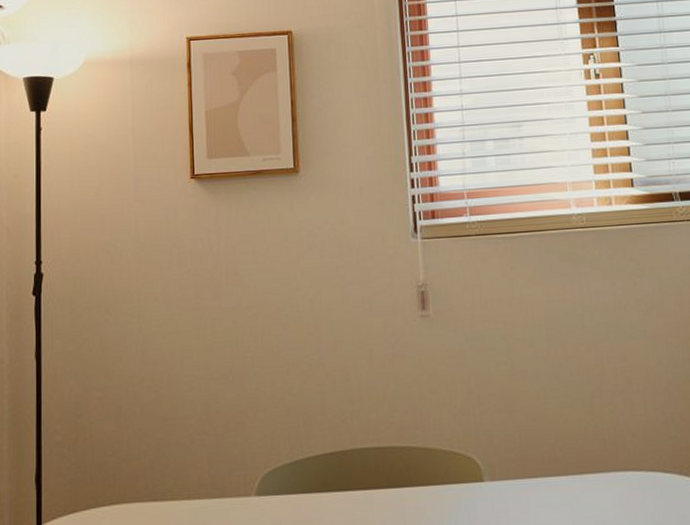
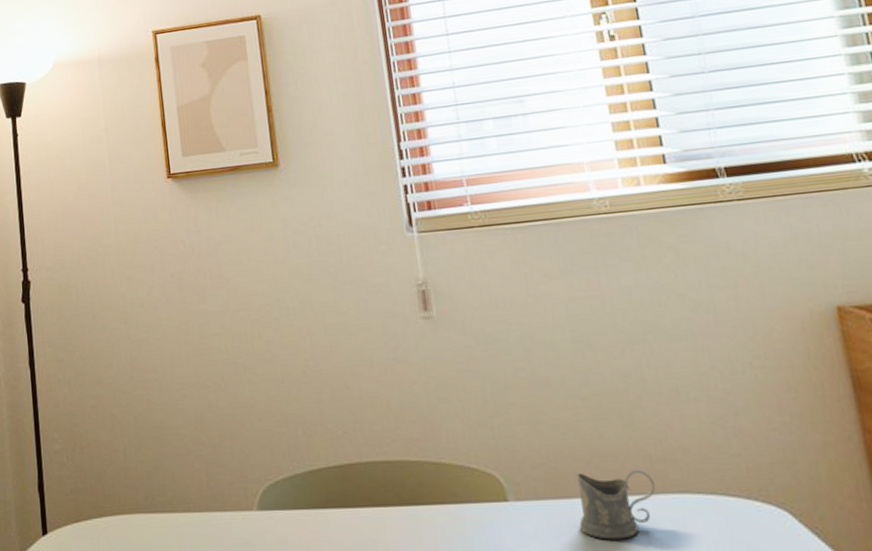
tea glass holder: none [542,450,608,513] -> present [577,468,656,540]

